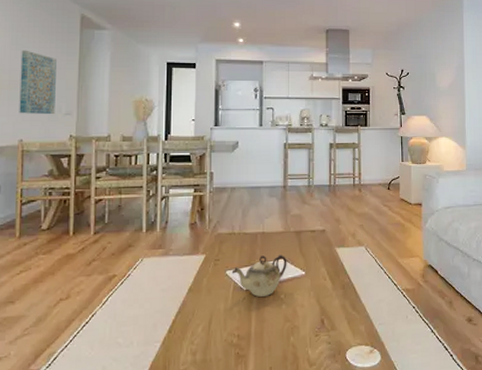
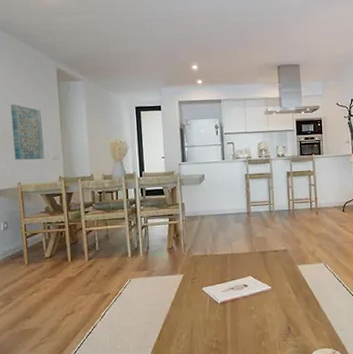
teapot: present [231,255,287,298] -> none [207,272,255,310]

